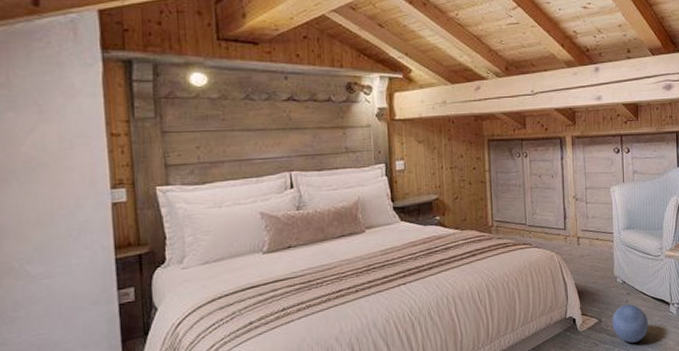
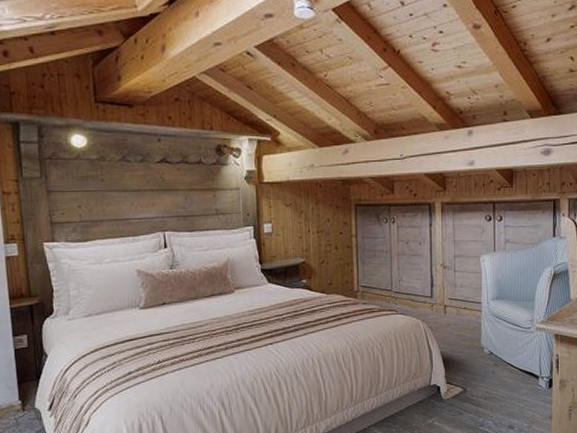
ball: present [612,304,649,343] -> none [477,375,516,414]

